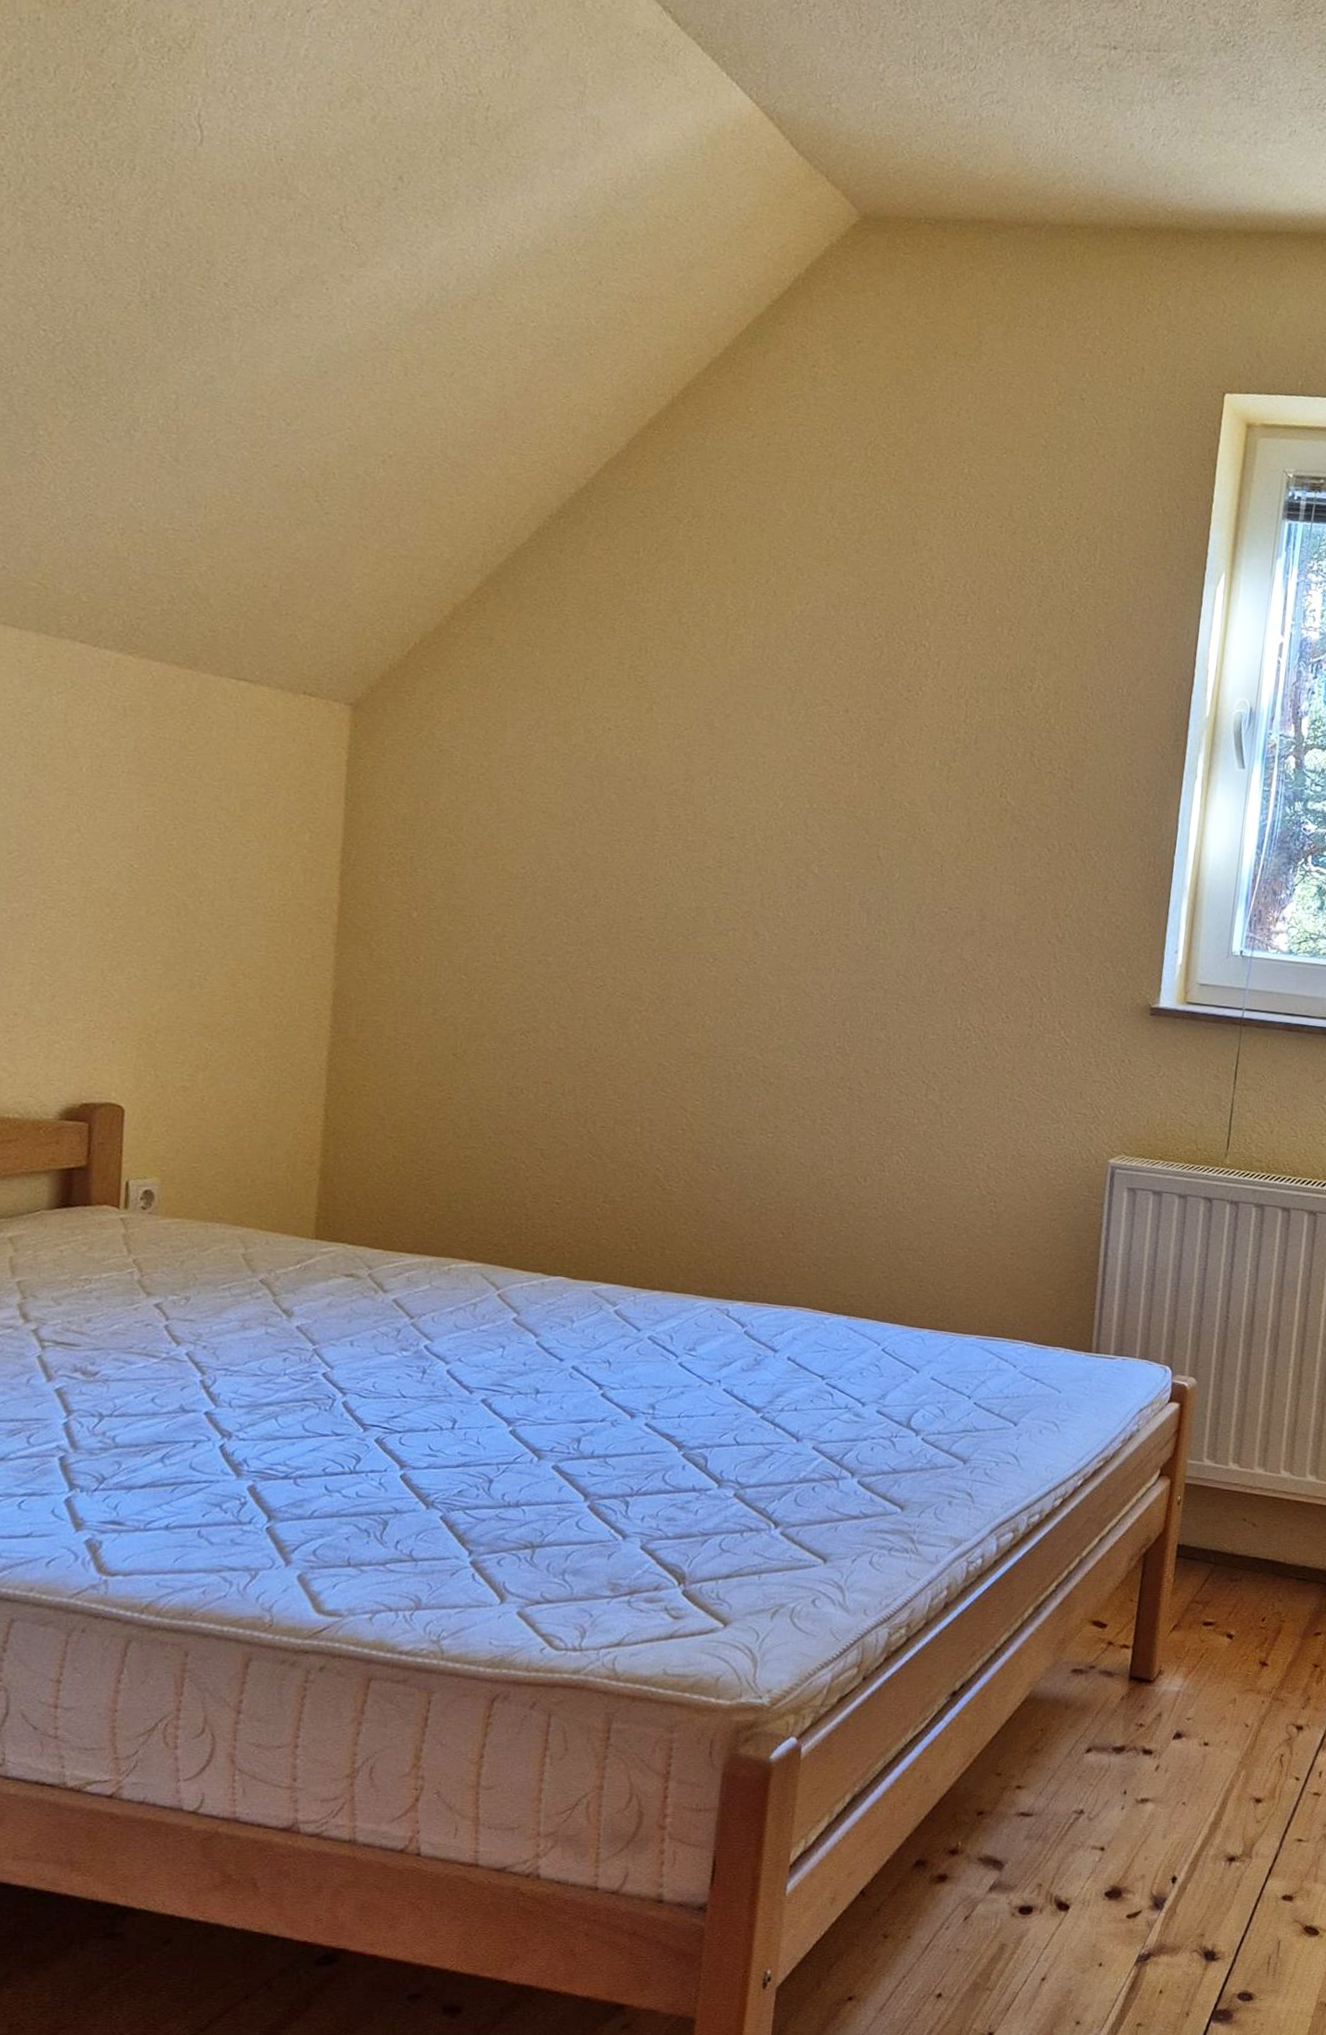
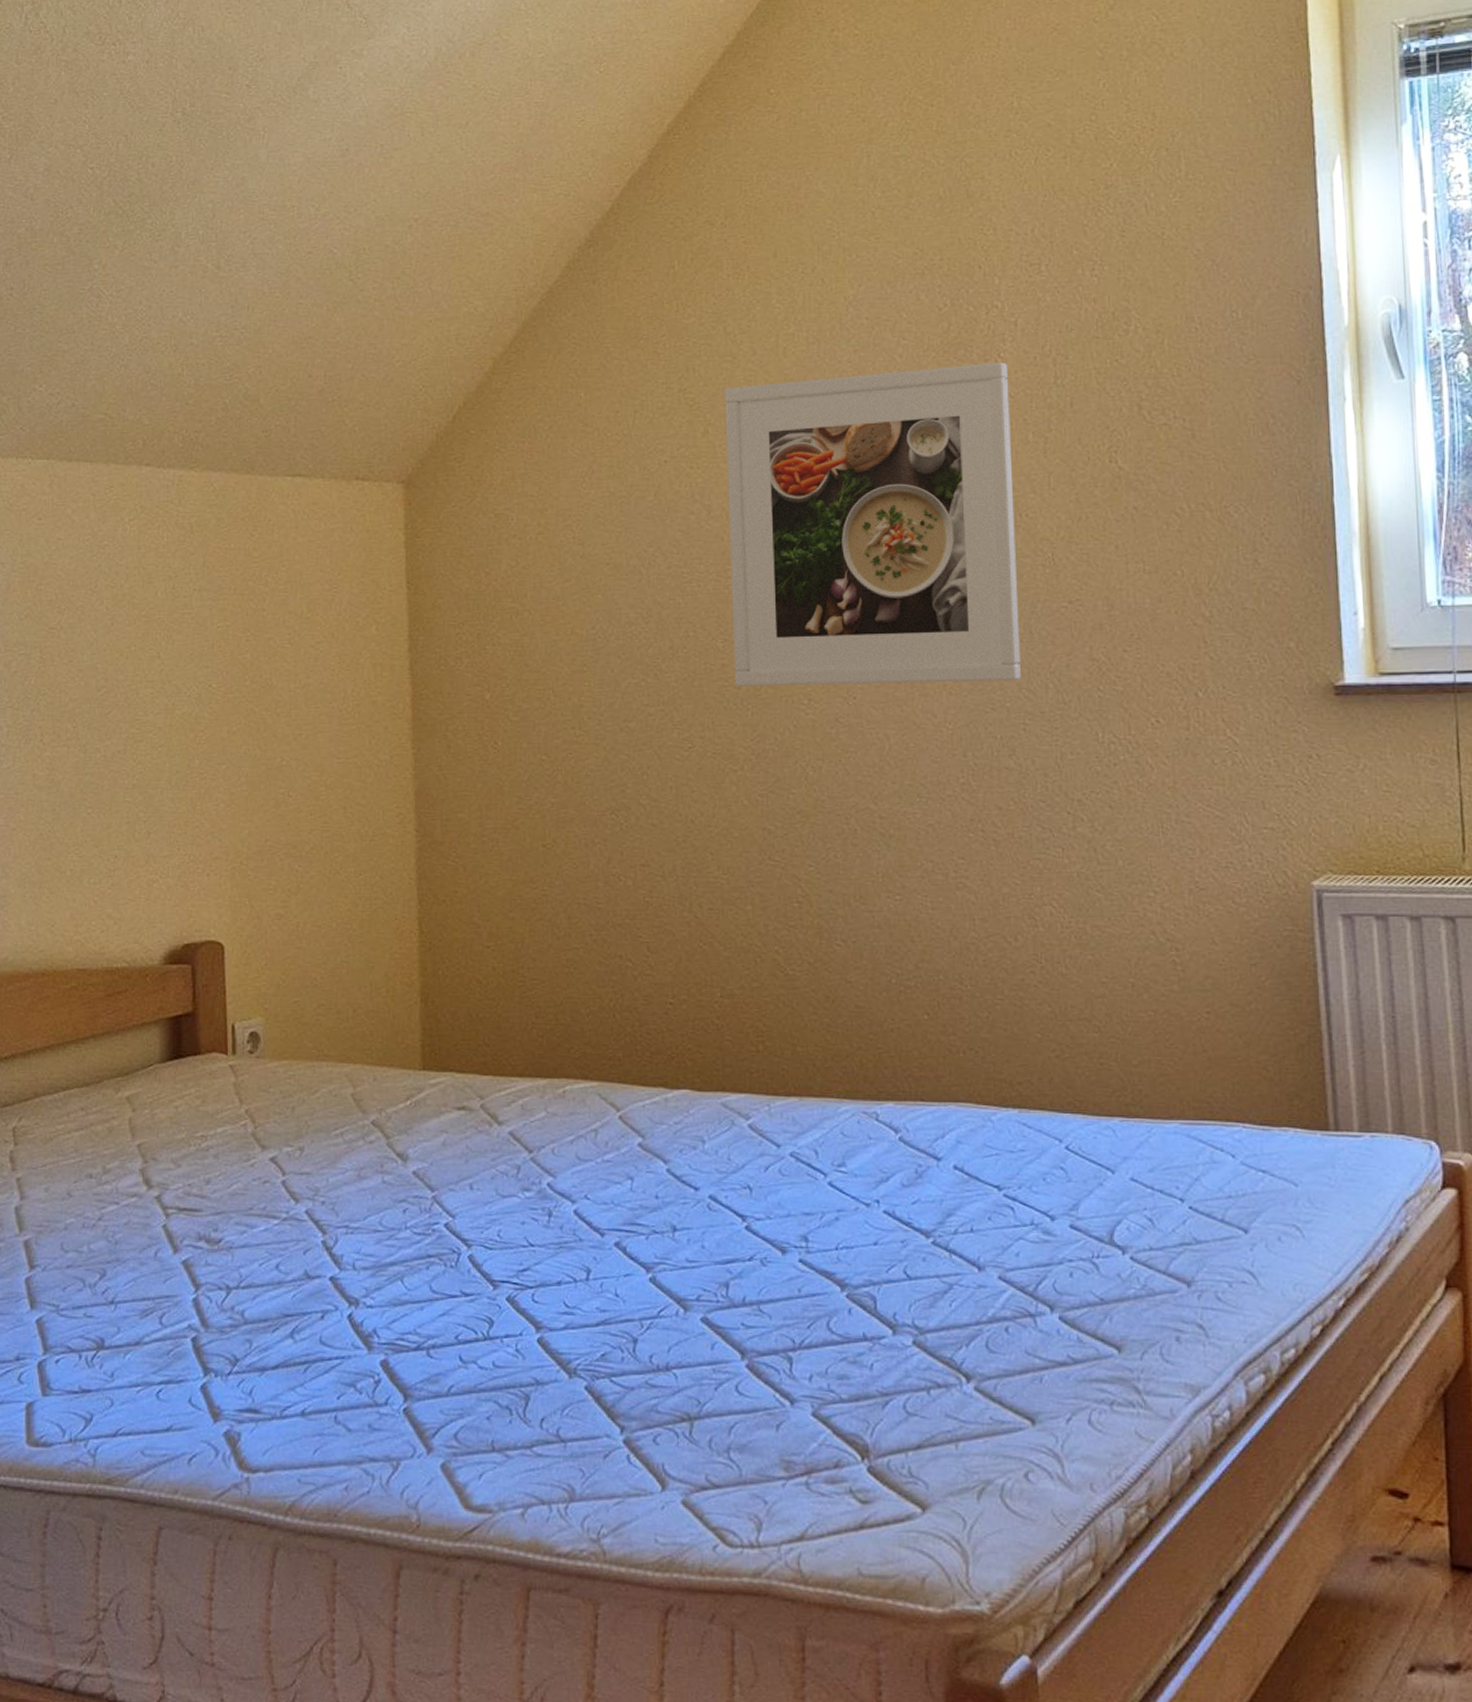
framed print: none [649,672,927,968] -> present [725,362,1021,686]

